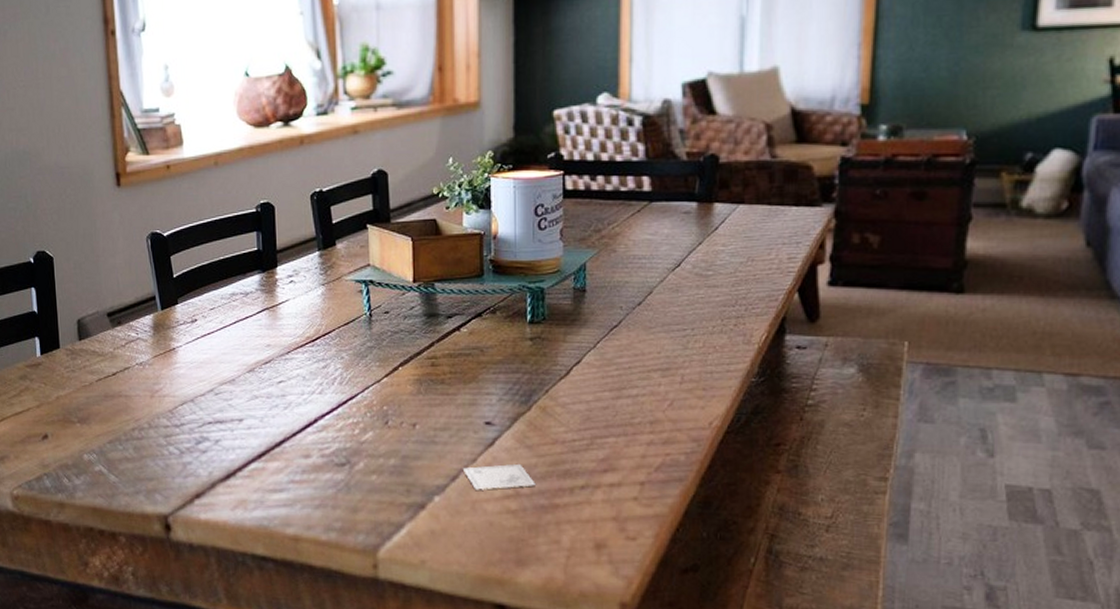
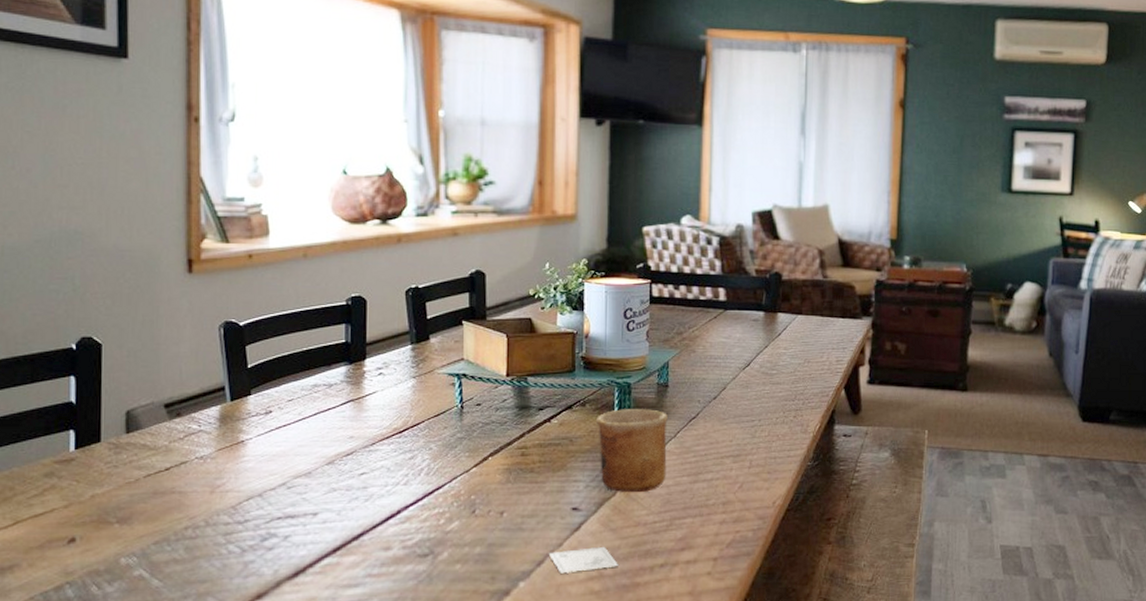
cup: none [508,317,586,408] -> present [596,409,668,493]

